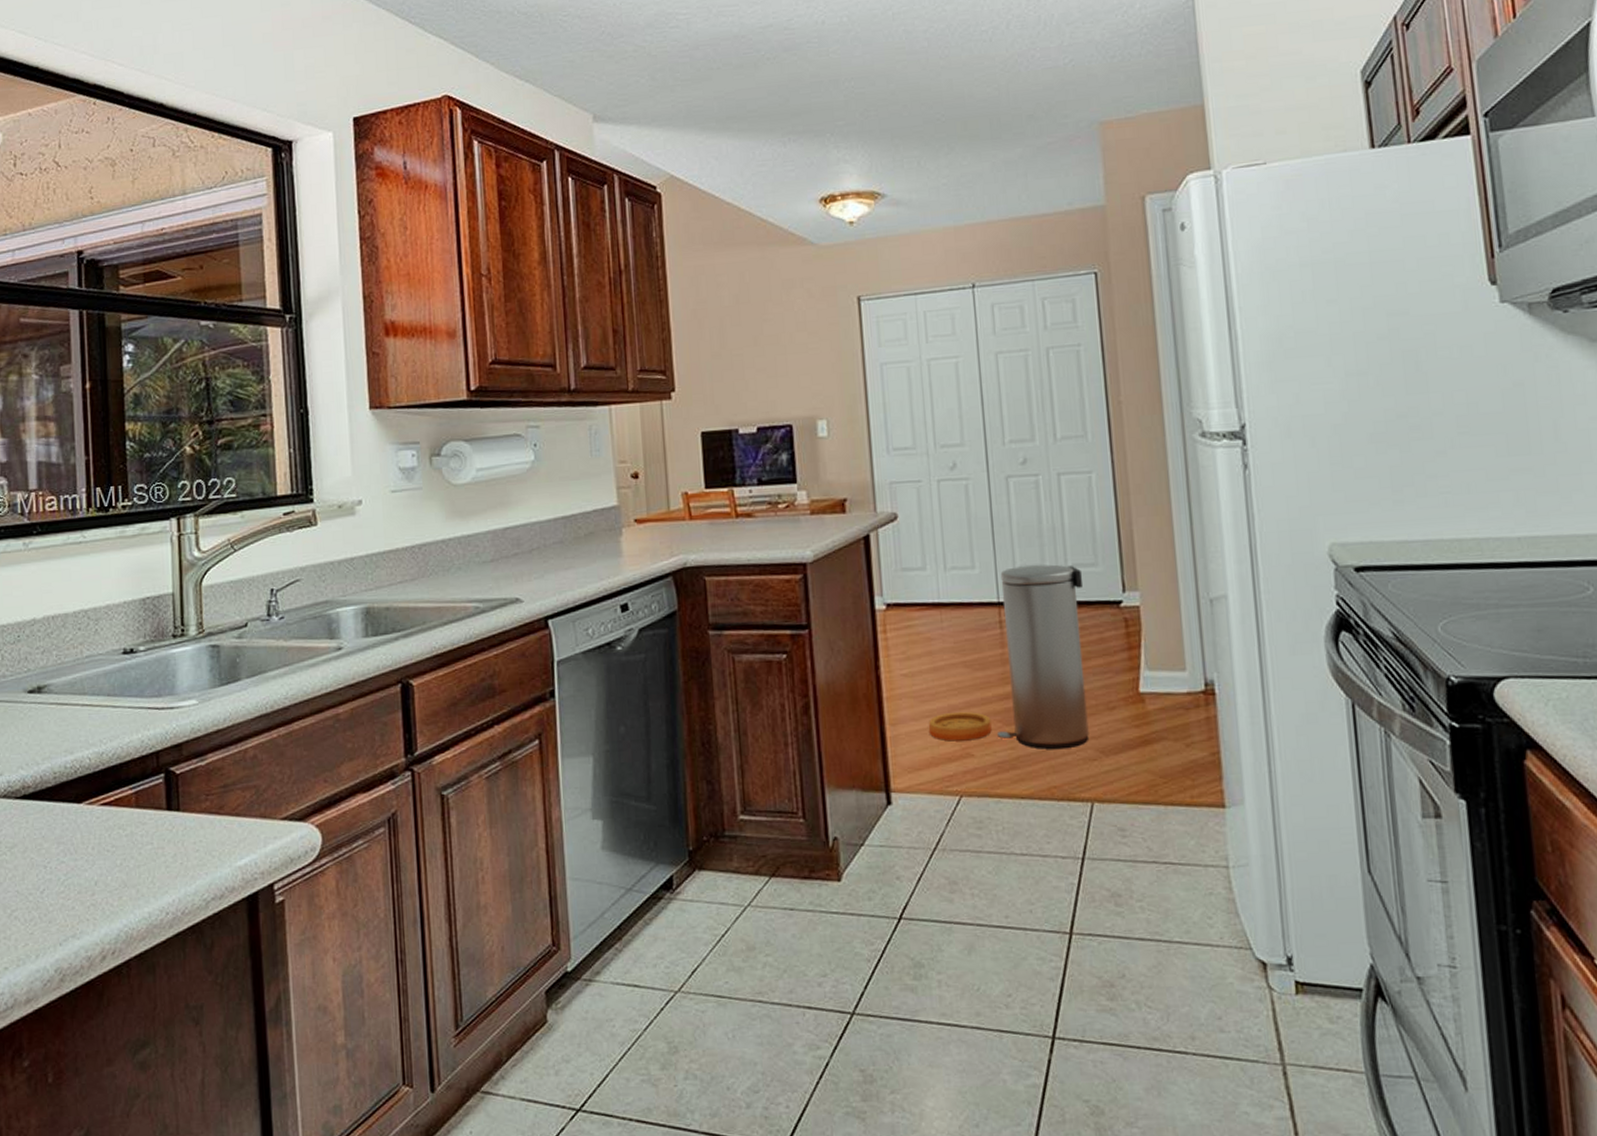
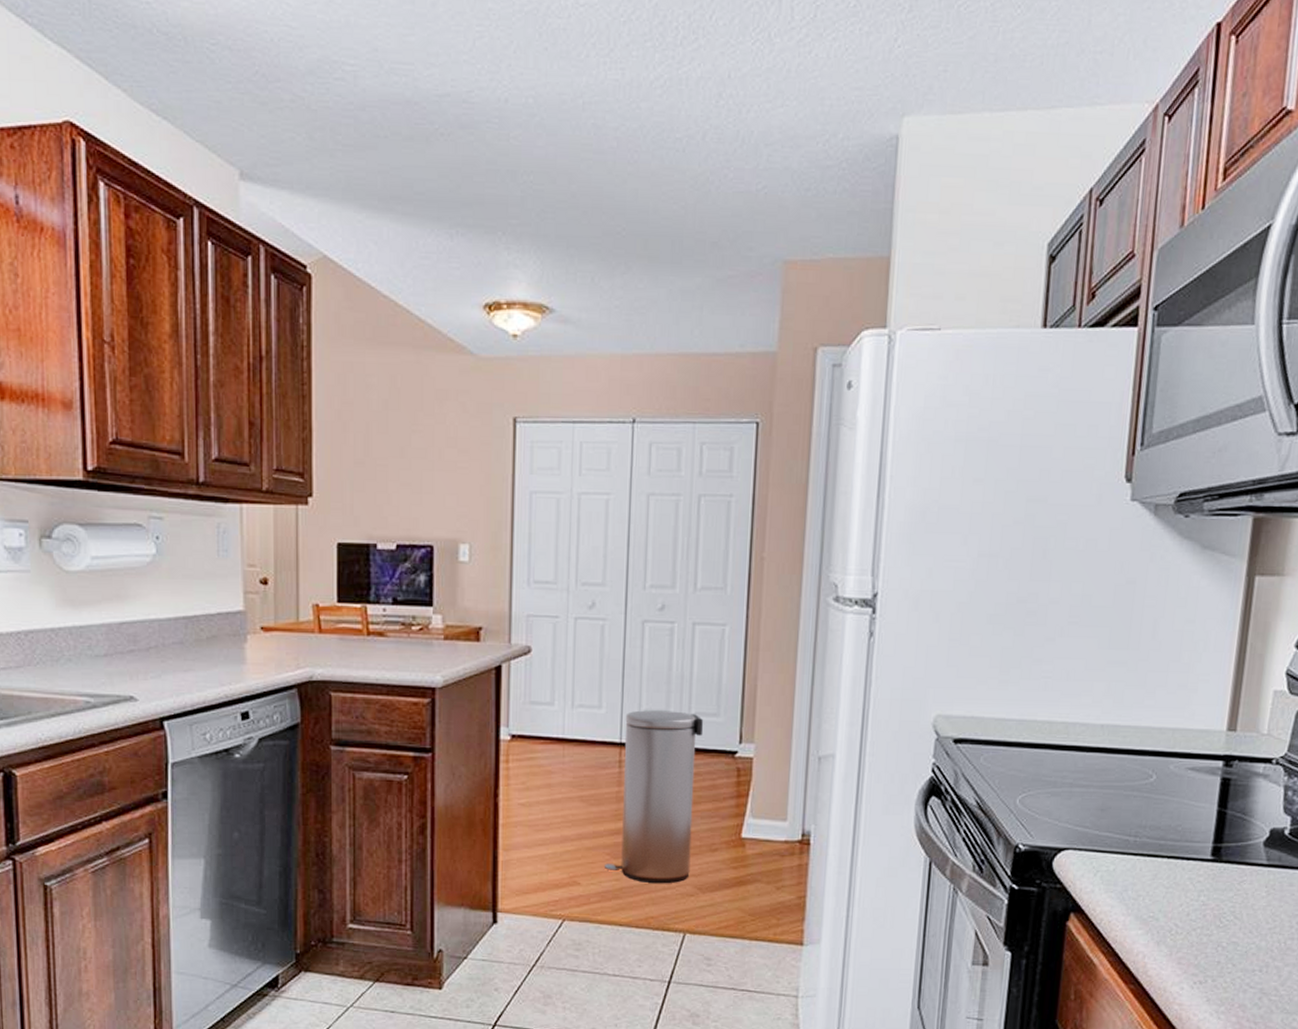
pet bowl: present [928,711,992,742] -> none [539,842,600,870]

